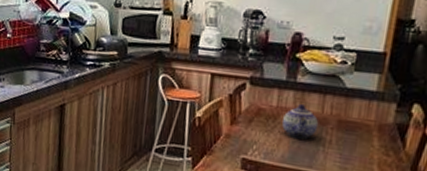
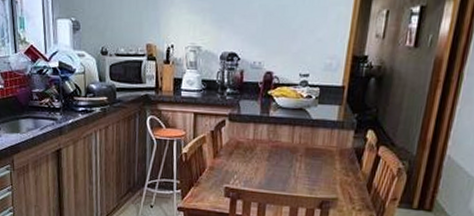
teapot: present [282,104,319,139] -> none [258,136,290,167]

